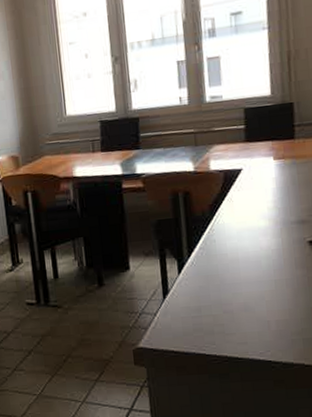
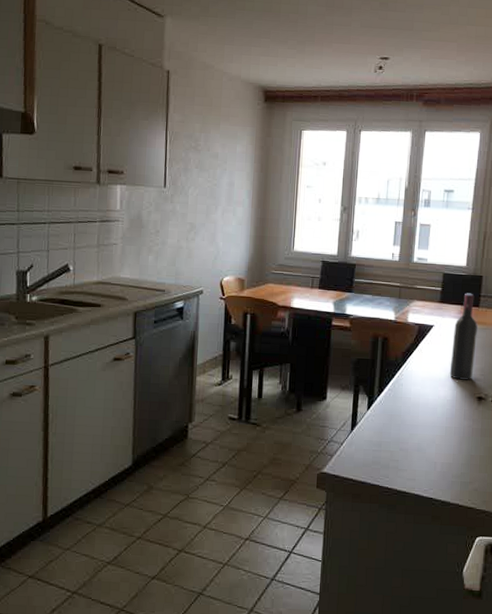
wine bottle: none [267,124,299,225] -> present [449,293,478,380]

